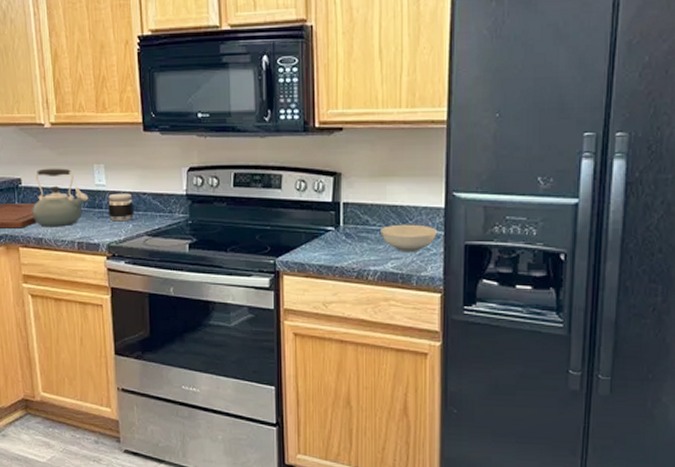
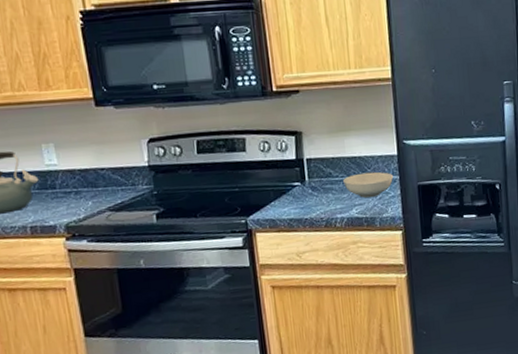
jar: present [108,193,135,222] -> none [61,170,93,201]

